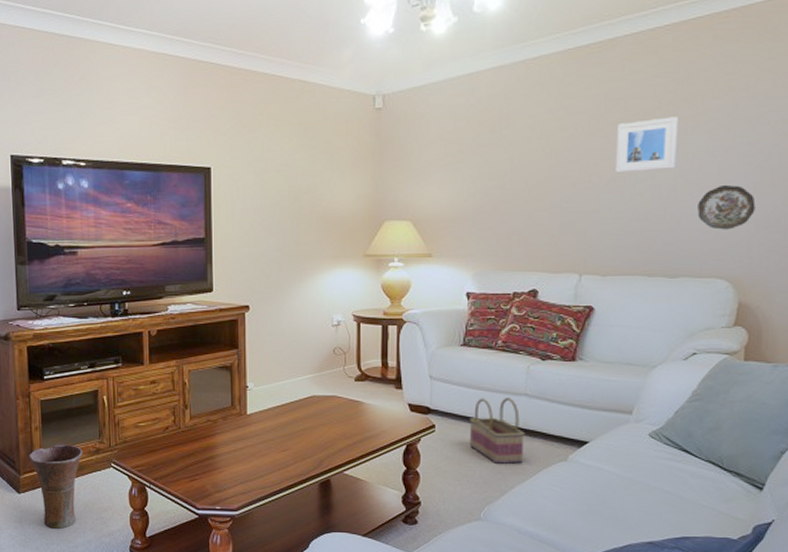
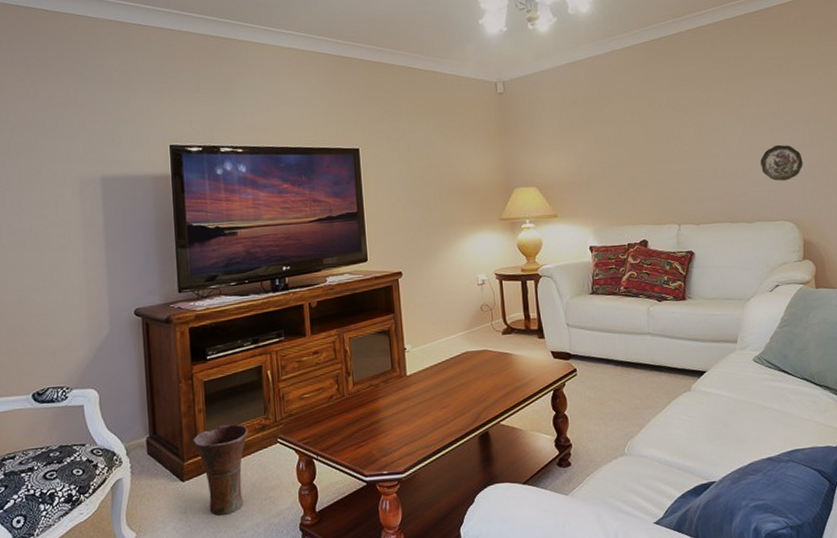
basket: present [469,398,525,464] -> none [605,338,654,400]
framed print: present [616,116,680,174] -> none [691,92,740,139]

